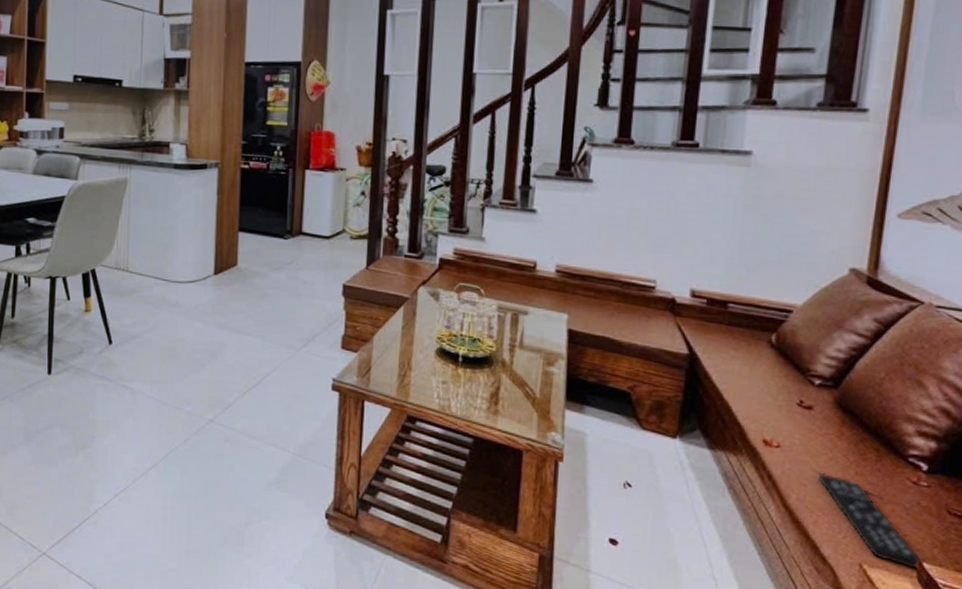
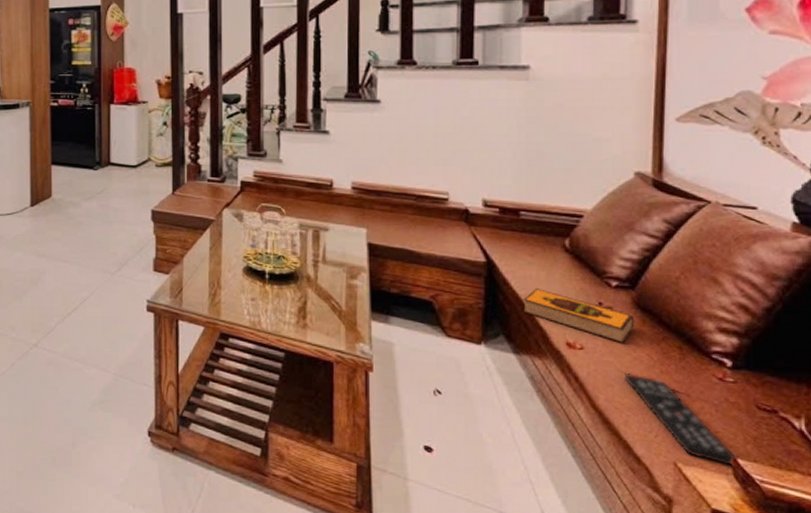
hardback book: none [722,382,835,443] -> present [523,287,635,343]

